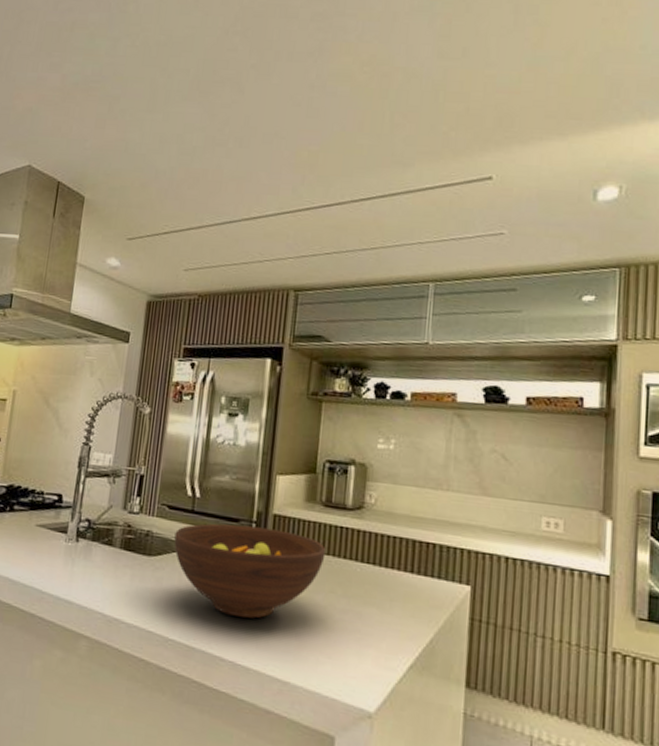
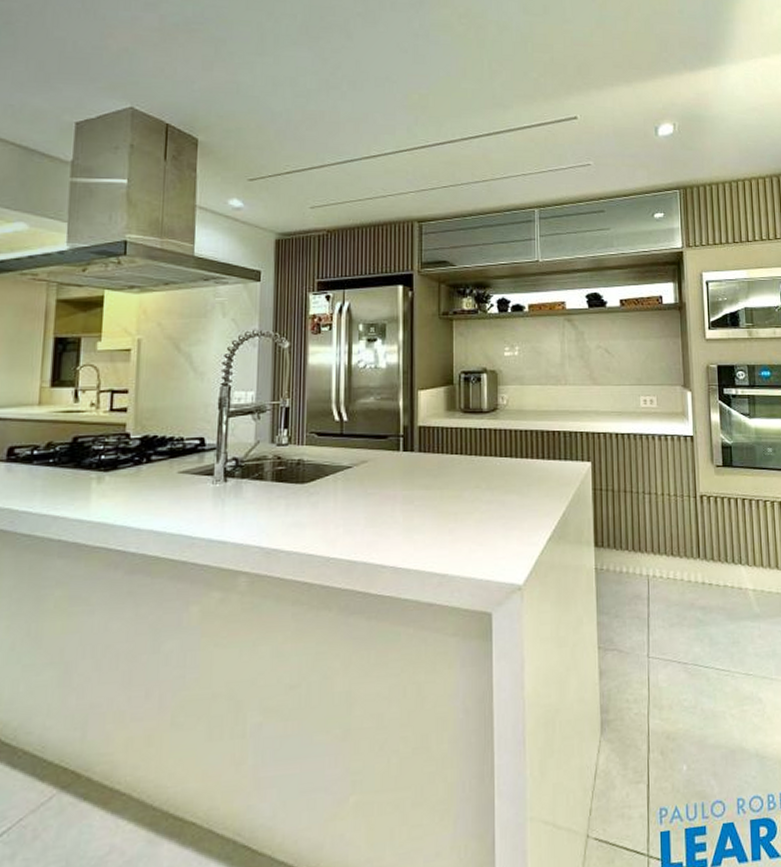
fruit bowl: present [174,523,326,619] -> none [326,439,469,526]

